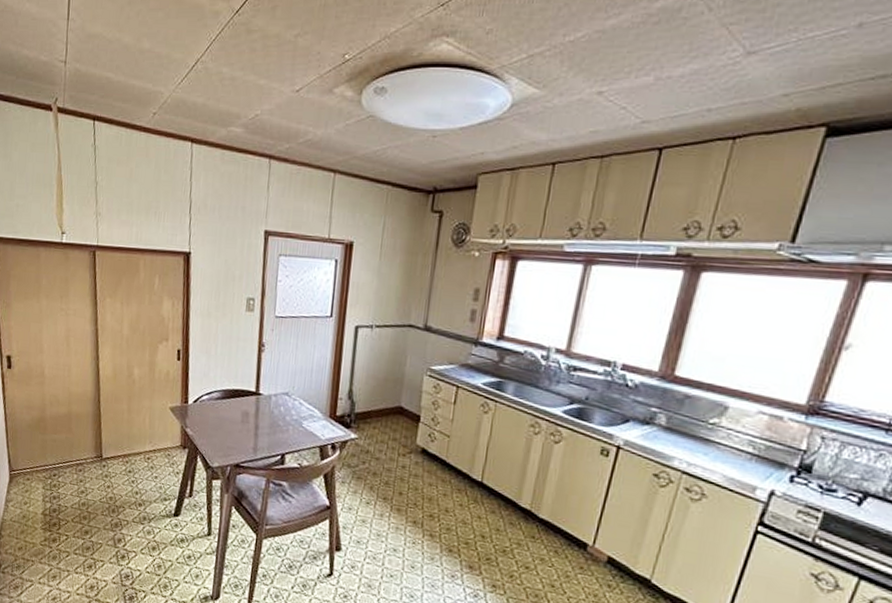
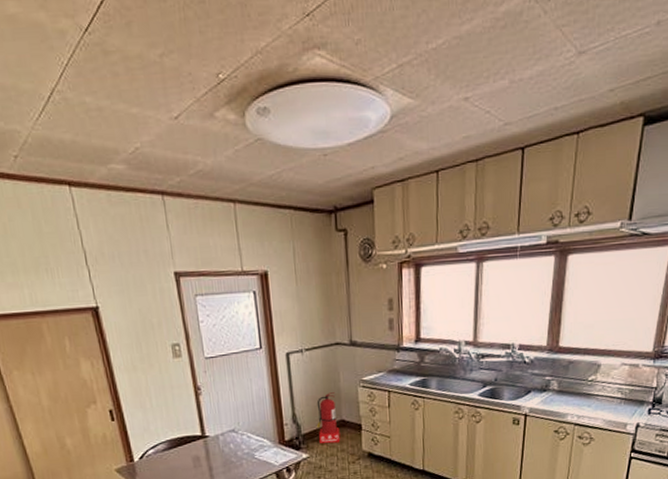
fire extinguisher: none [371,375,399,431] -> present [316,392,341,444]

